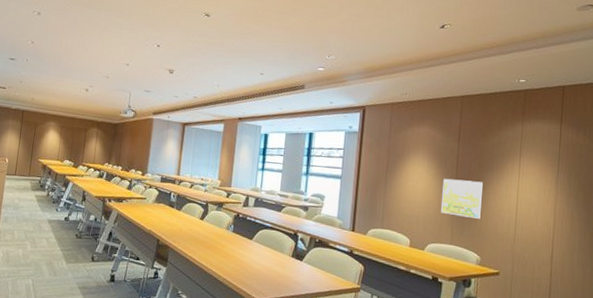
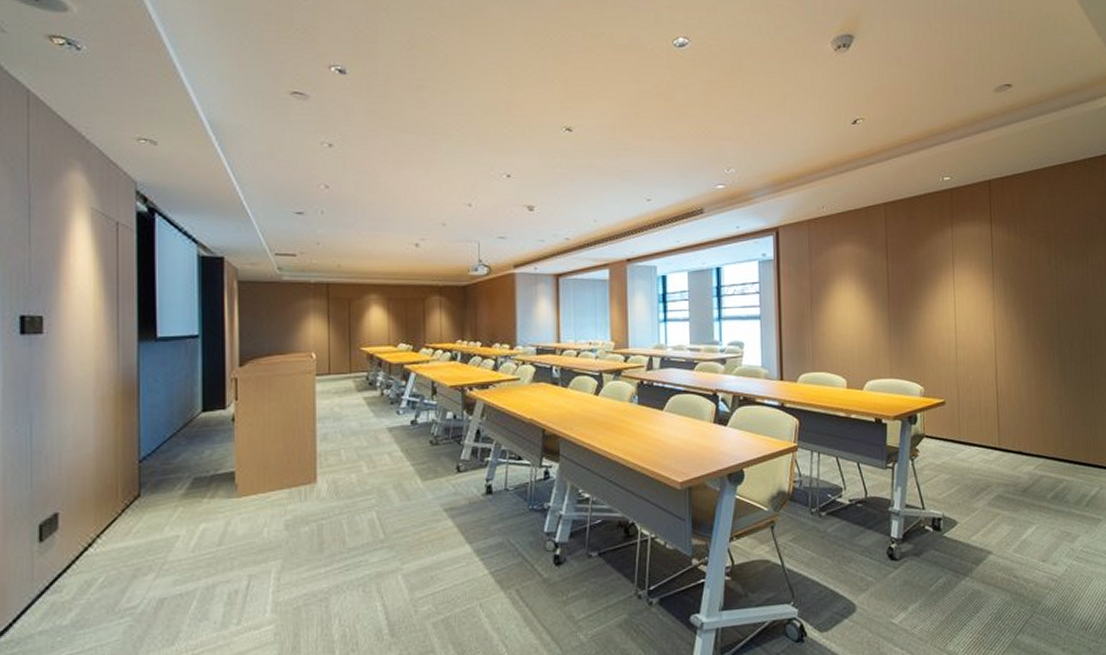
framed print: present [441,178,484,219] -> none [875,301,920,344]

